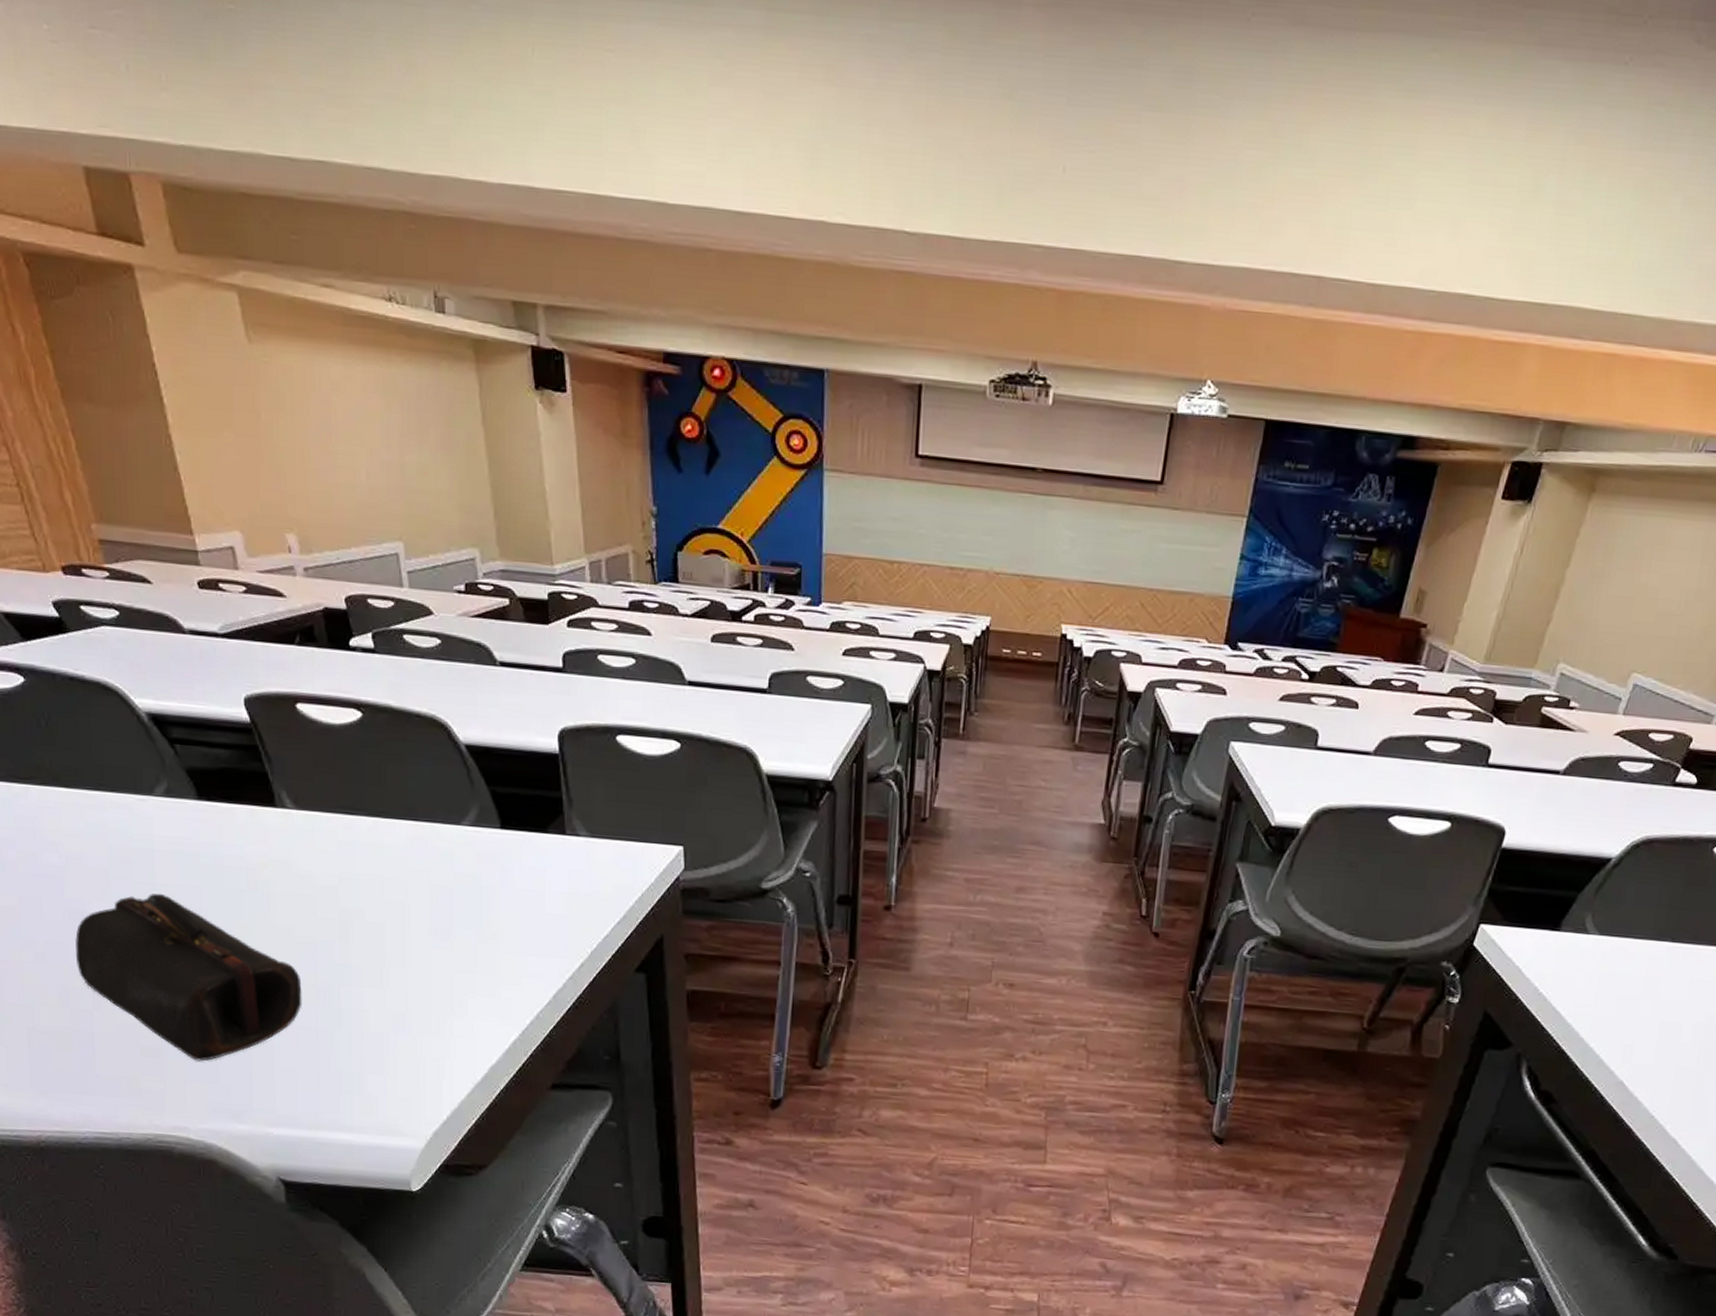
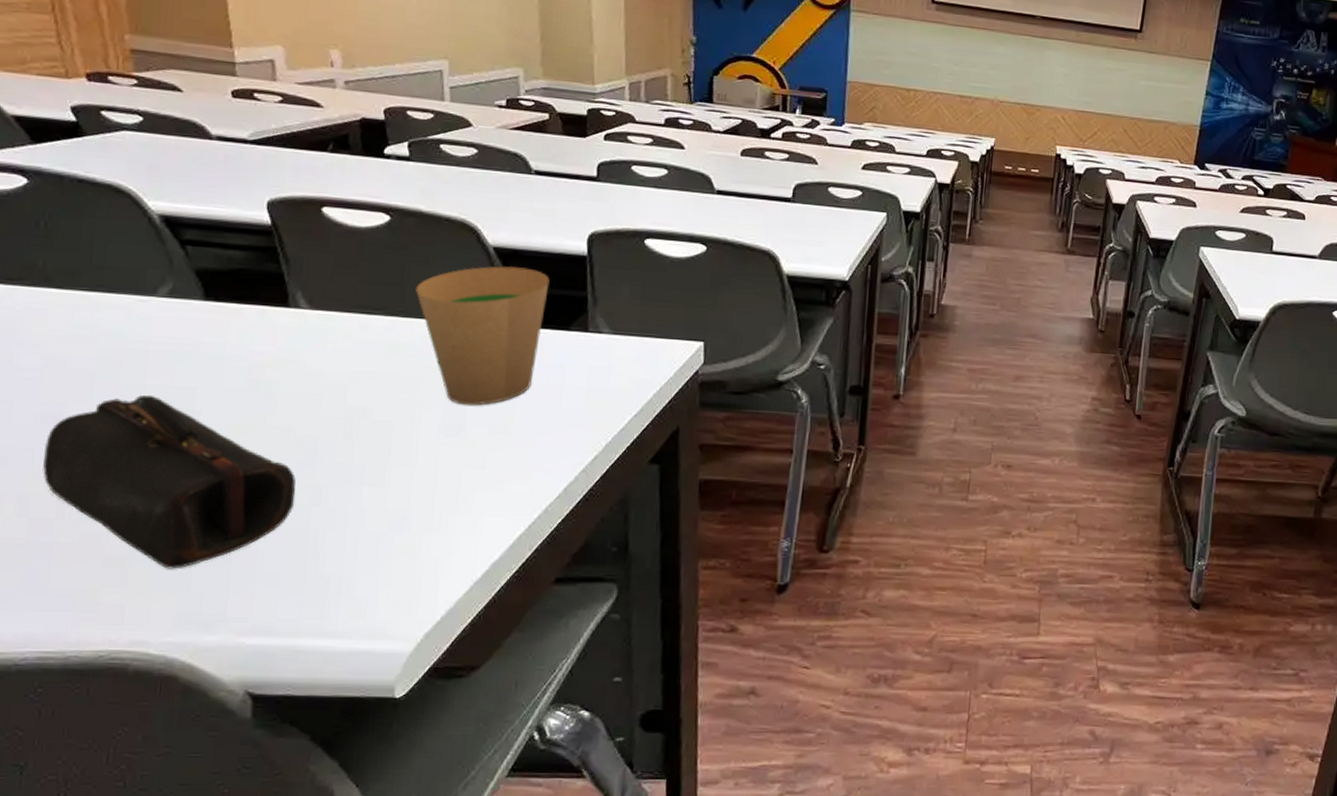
paper cup: none [394,764,523,909] -> present [416,266,550,406]

